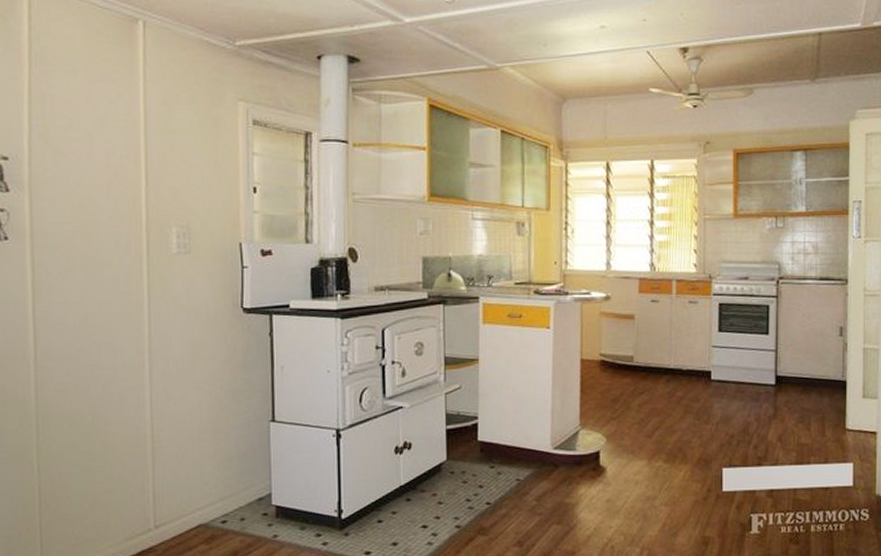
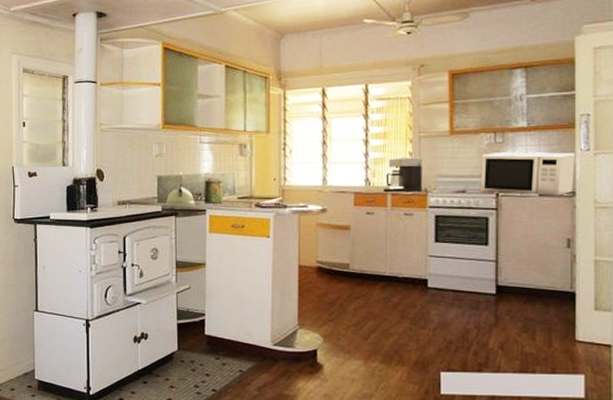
canister: none [476,261,499,290] -> present [203,179,224,204]
coffee maker: none [668,241,707,279] -> present [383,157,423,193]
microwave: none [762,238,848,283] -> present [480,152,575,196]

